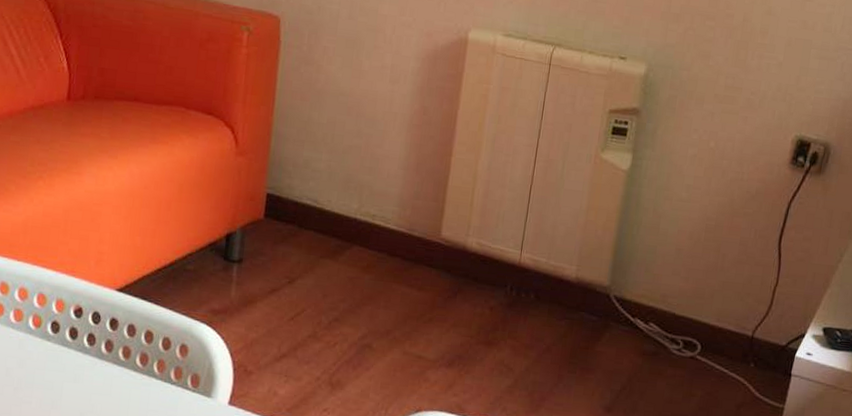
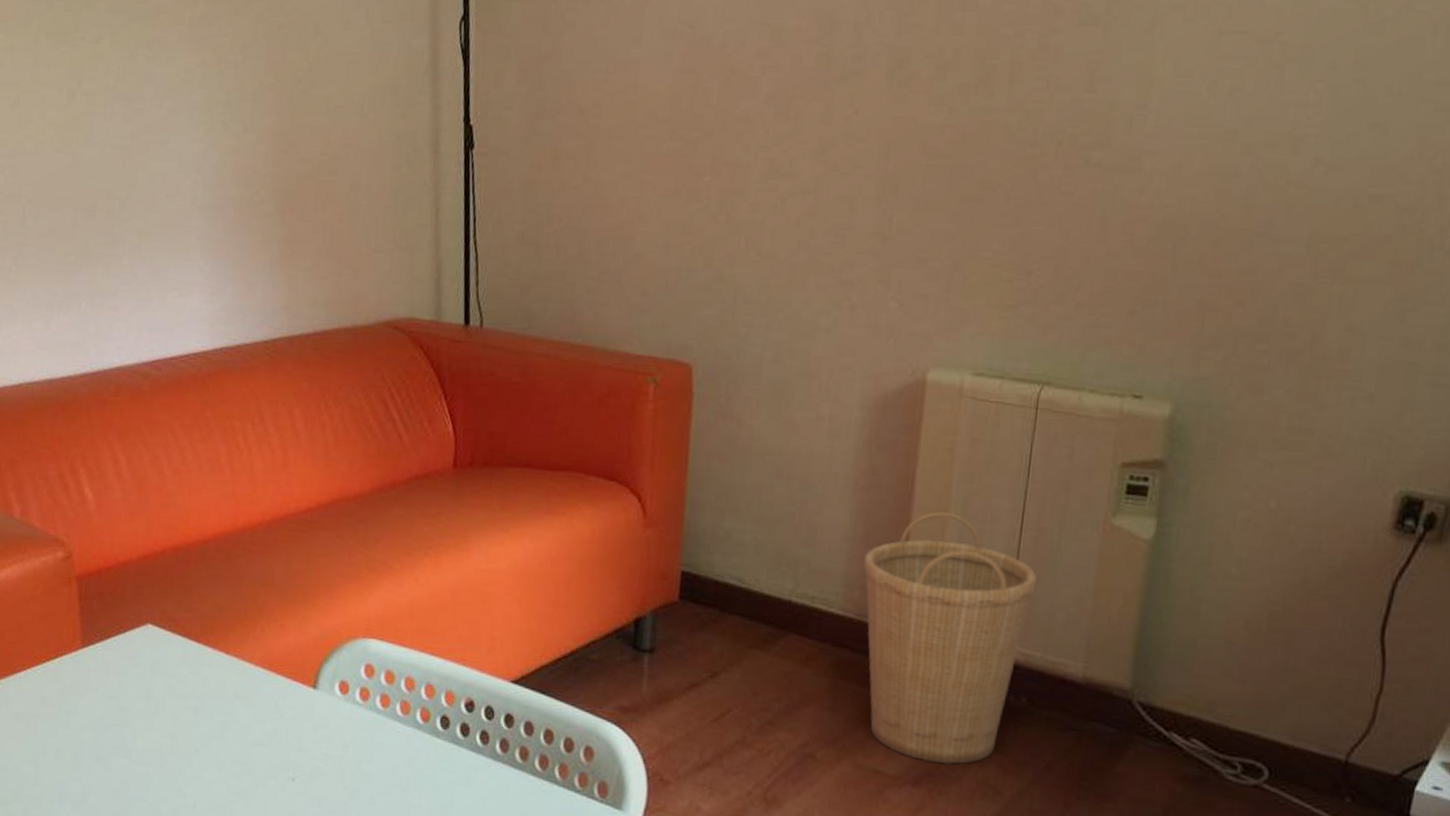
basket: none [414,145,545,349] -> present [863,511,1037,765]

